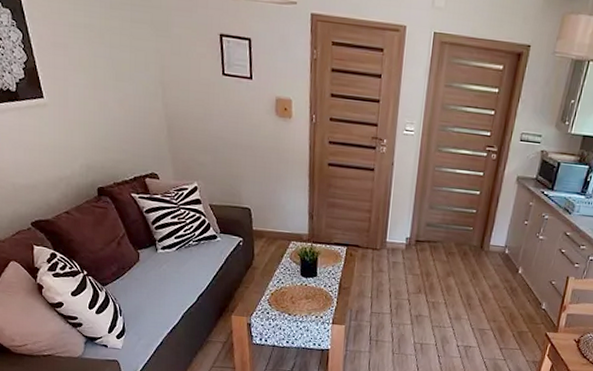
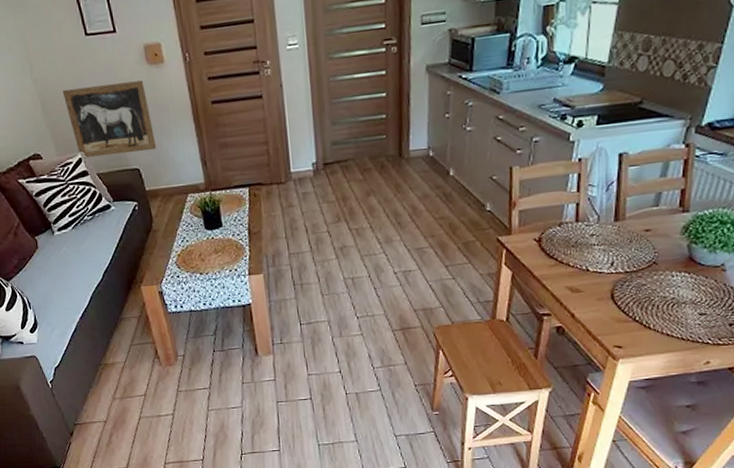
wall art: none [190,119,271,195] -> present [62,80,157,158]

